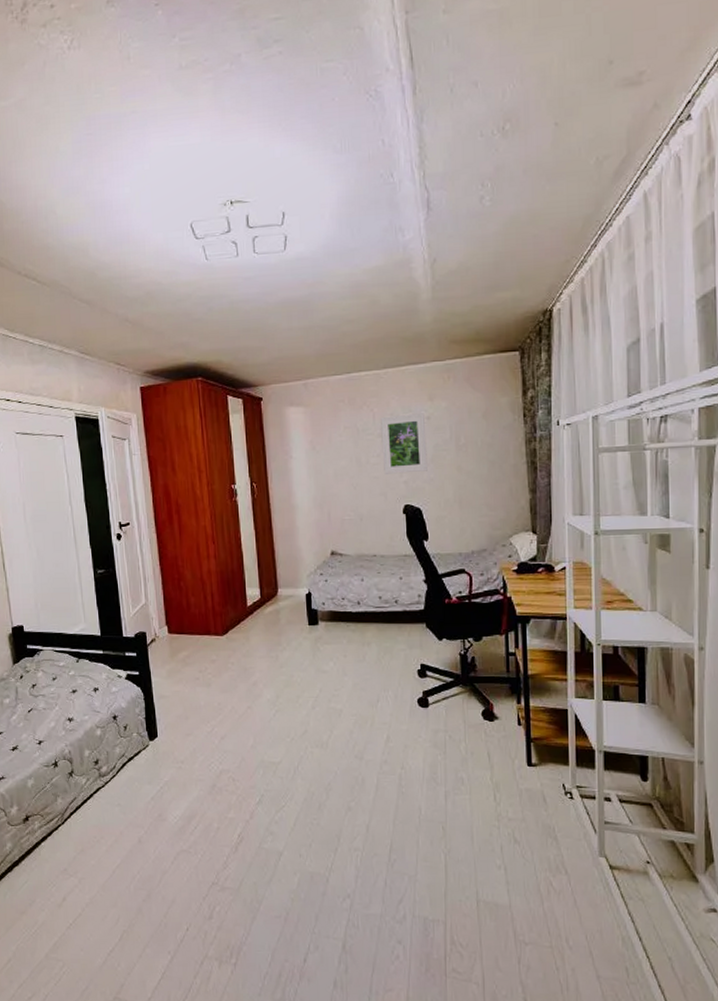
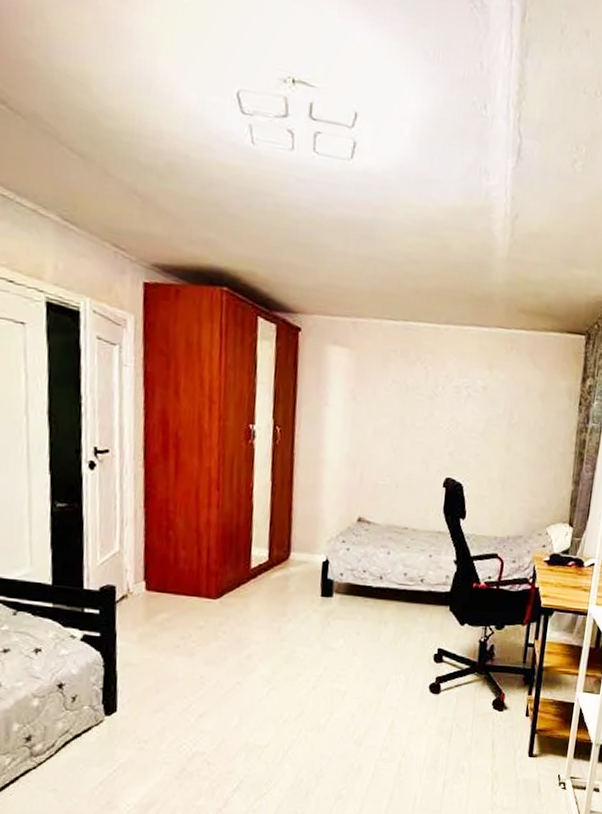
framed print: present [381,413,428,474] -> none [429,378,481,445]

